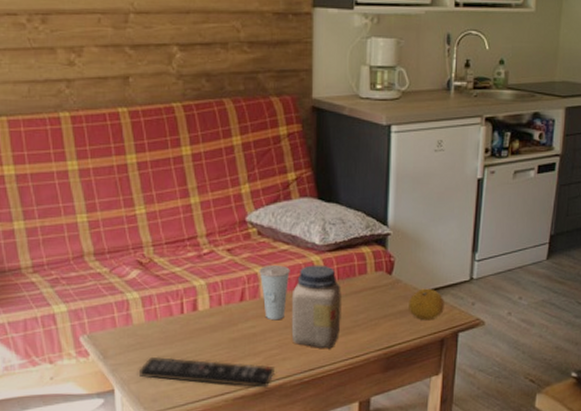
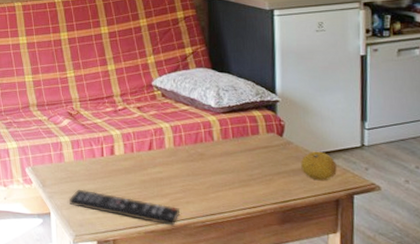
cup: present [259,265,290,321] -> none [164,122,190,169]
jar: present [291,265,341,349] -> none [192,123,238,198]

